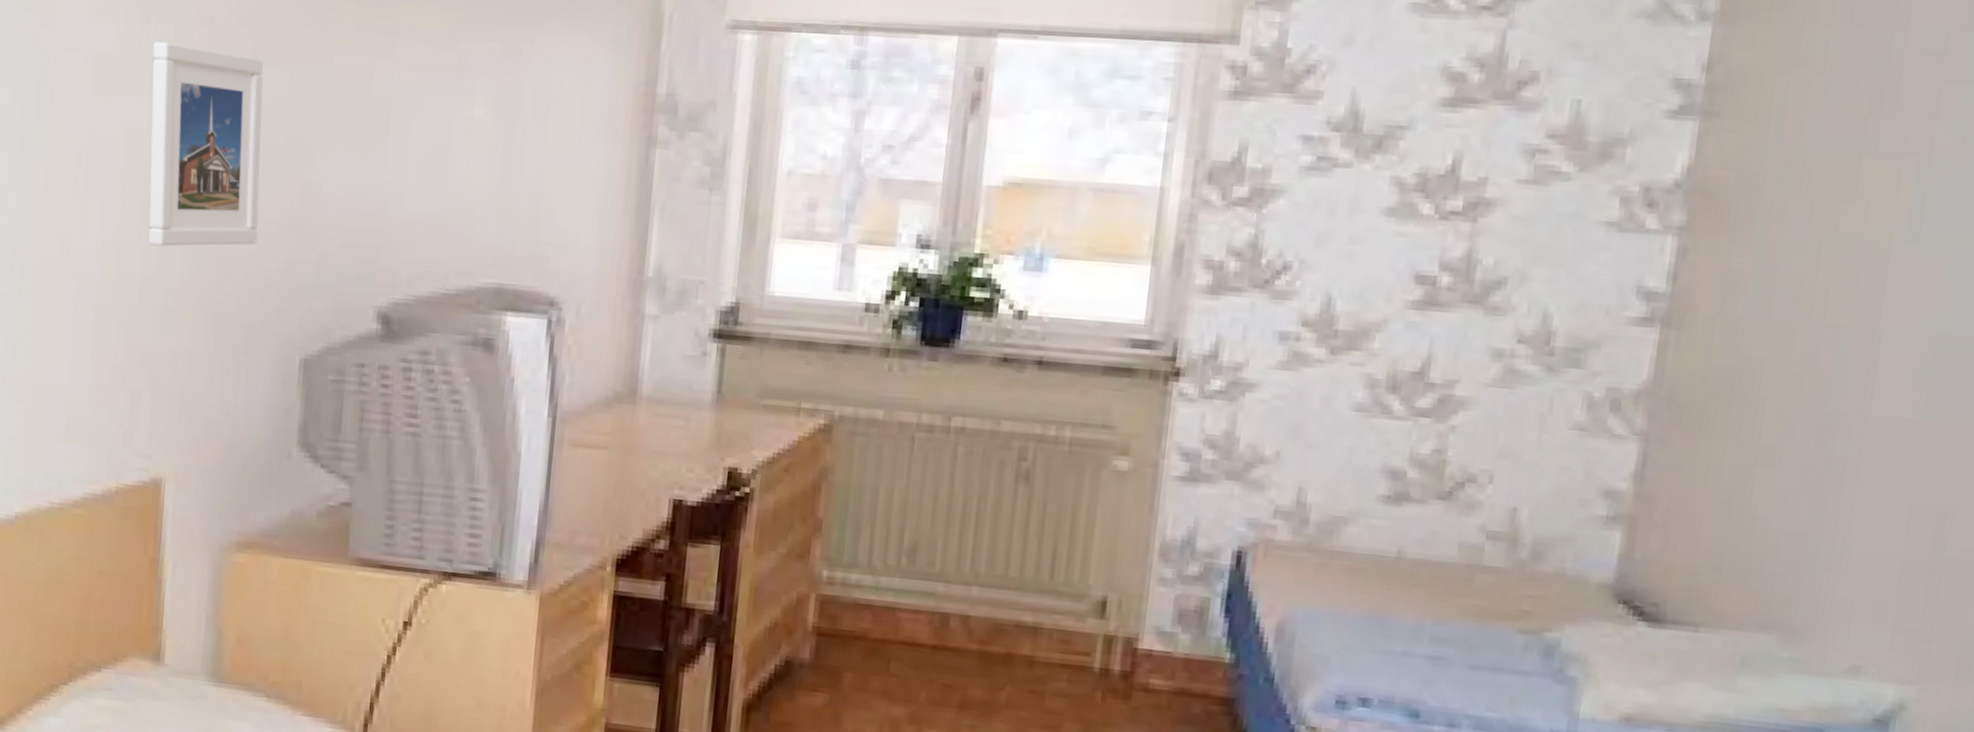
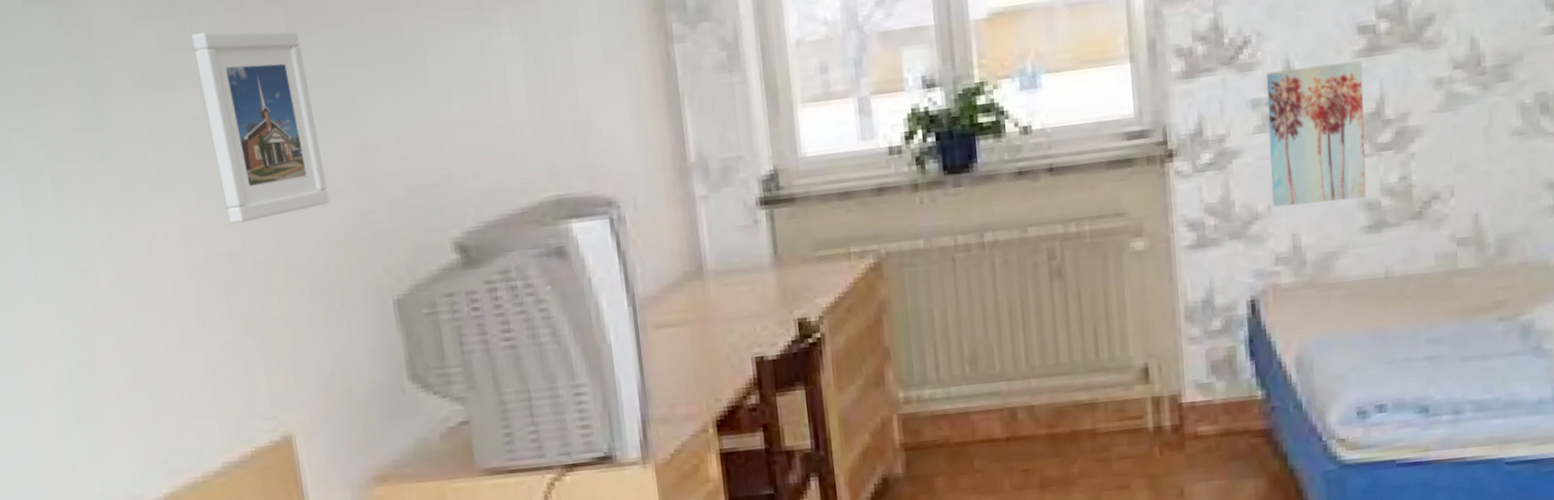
wall art: none [1282,305,1414,465] -> present [1267,61,1367,207]

